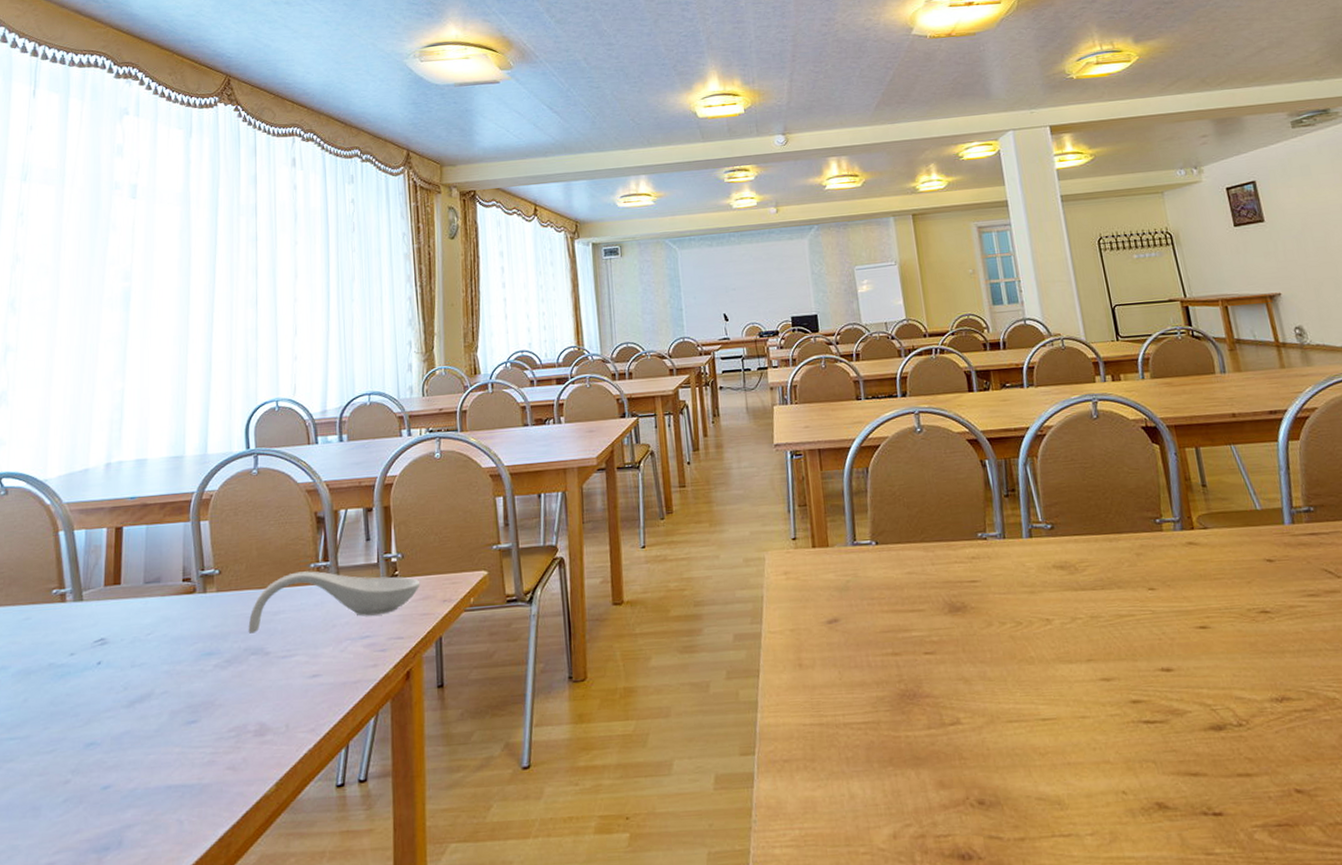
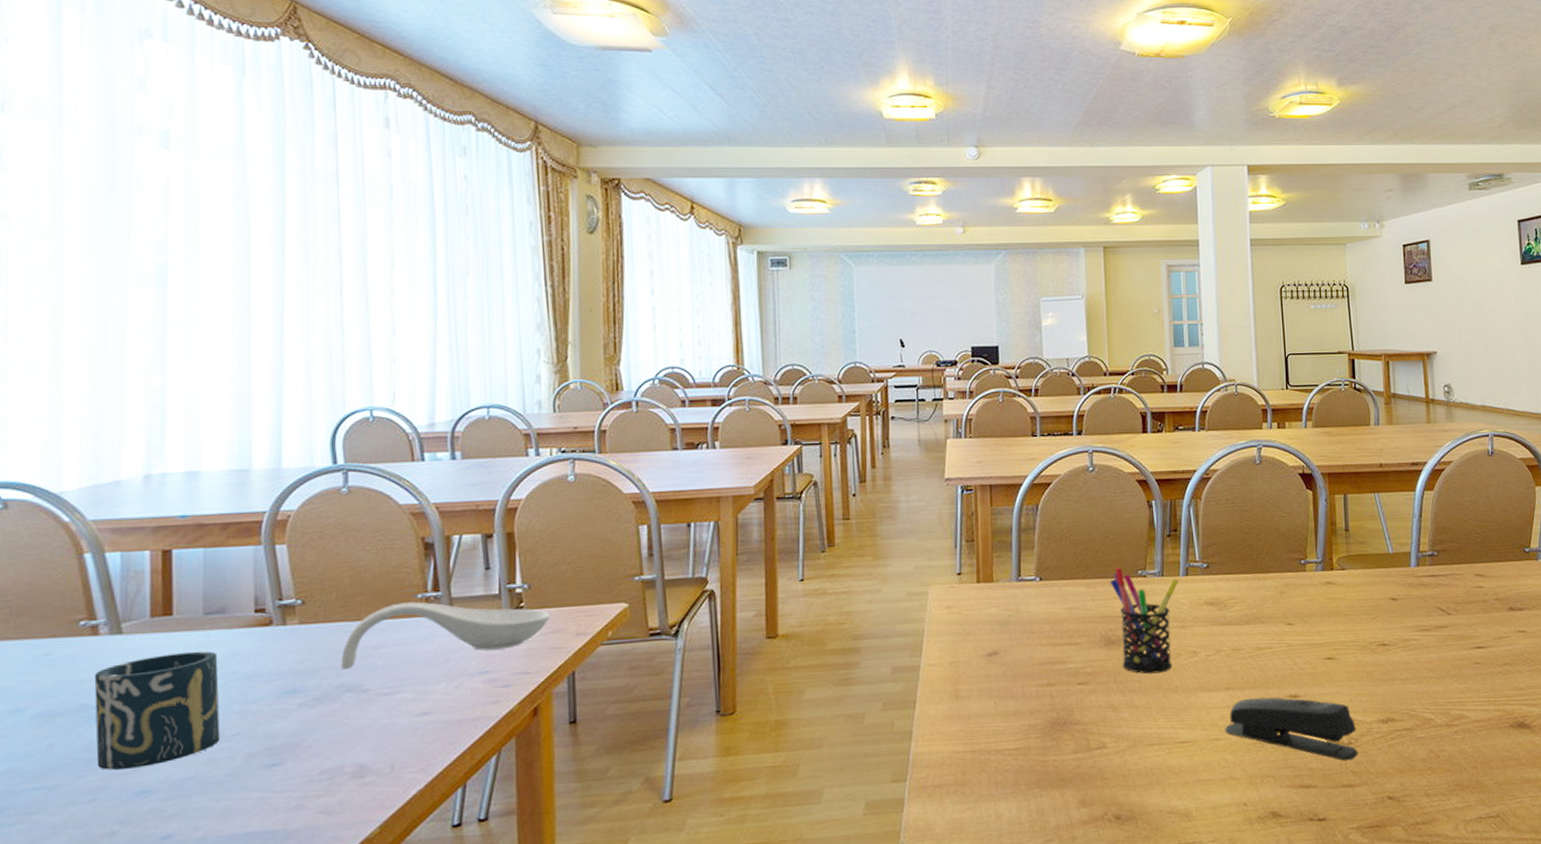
cup: none [58,616,153,723] -> present [94,651,221,770]
pen holder: none [948,530,1025,644] -> present [1109,568,1179,674]
stapler: none [1091,670,1252,746] -> present [1225,697,1358,761]

